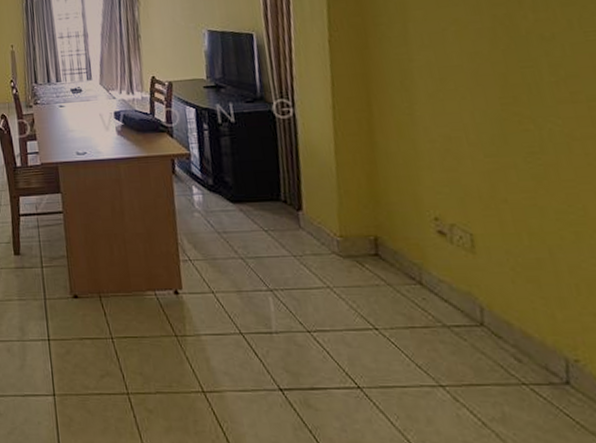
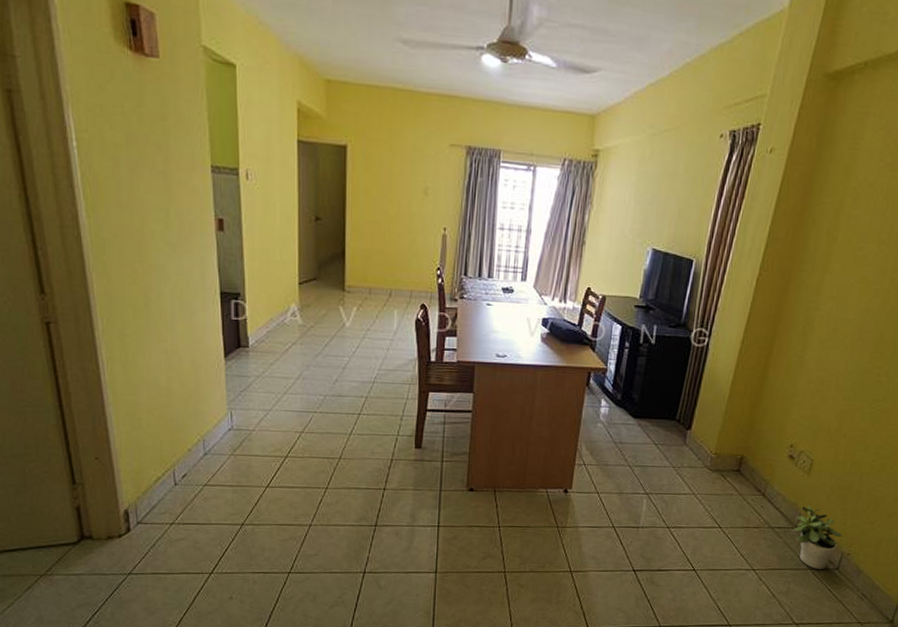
potted plant: none [478,294,557,385] -> present [793,505,843,570]

